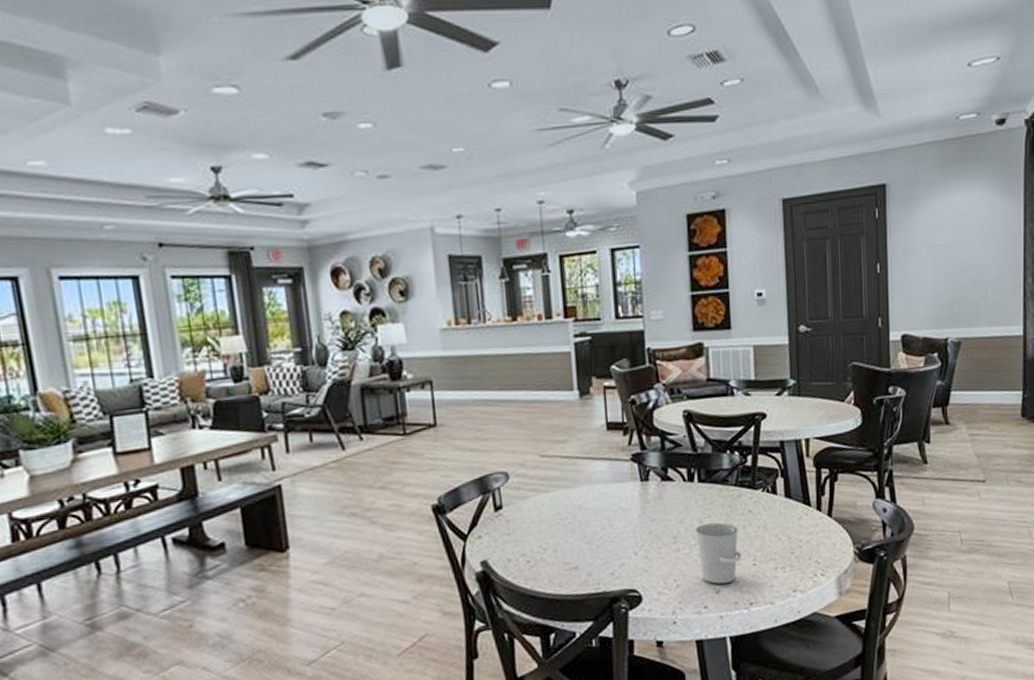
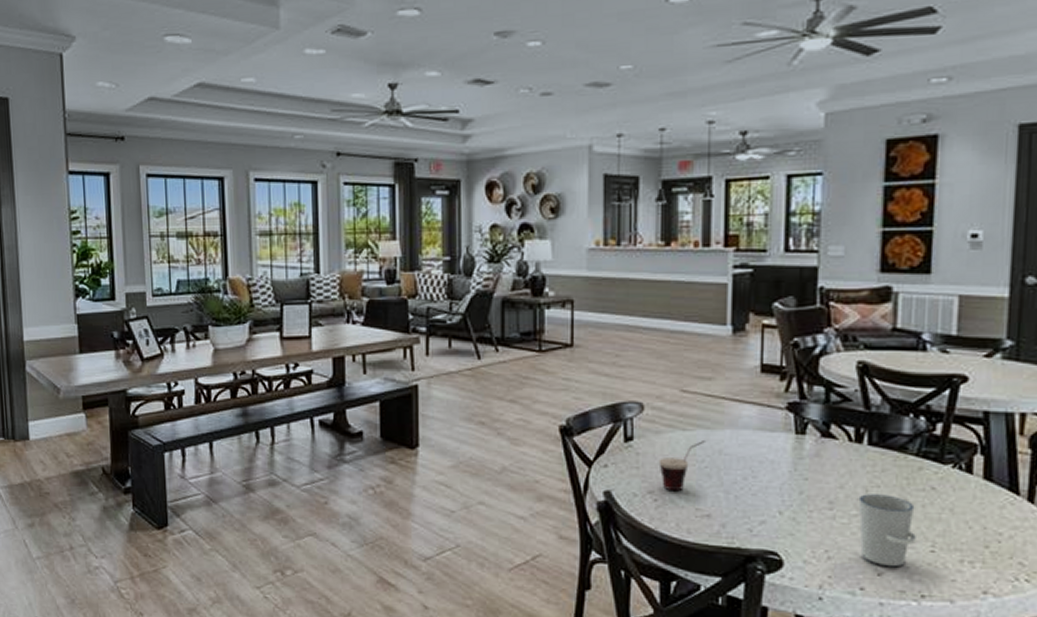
cup: none [527,499,568,550] -> present [658,441,707,490]

